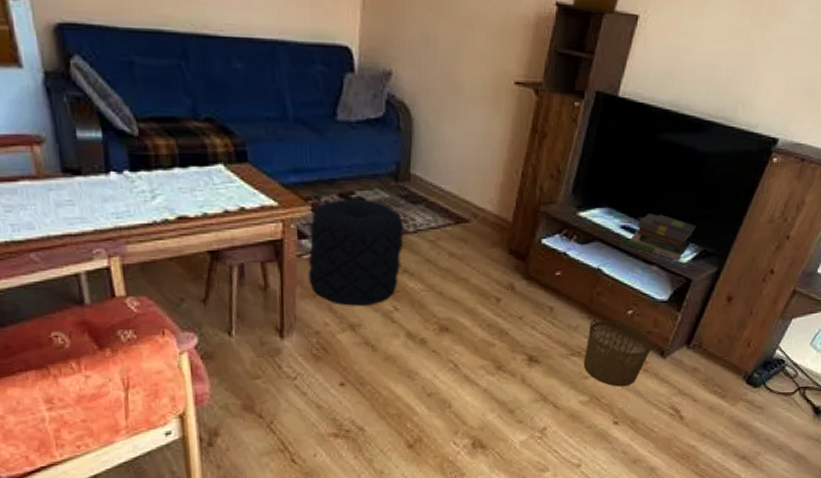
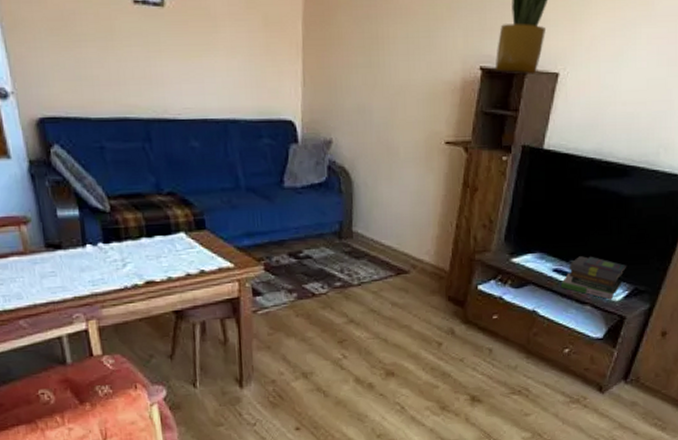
pouf: present [308,198,404,306] -> none [263,257,349,355]
basket: present [584,317,655,387] -> none [525,357,593,423]

